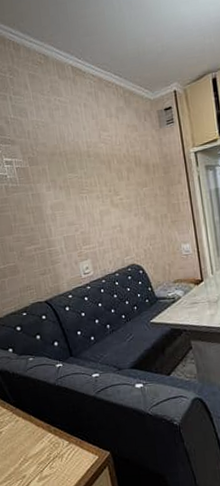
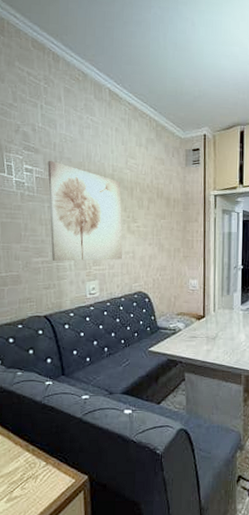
wall art: none [25,149,110,247] -> present [47,161,122,261]

